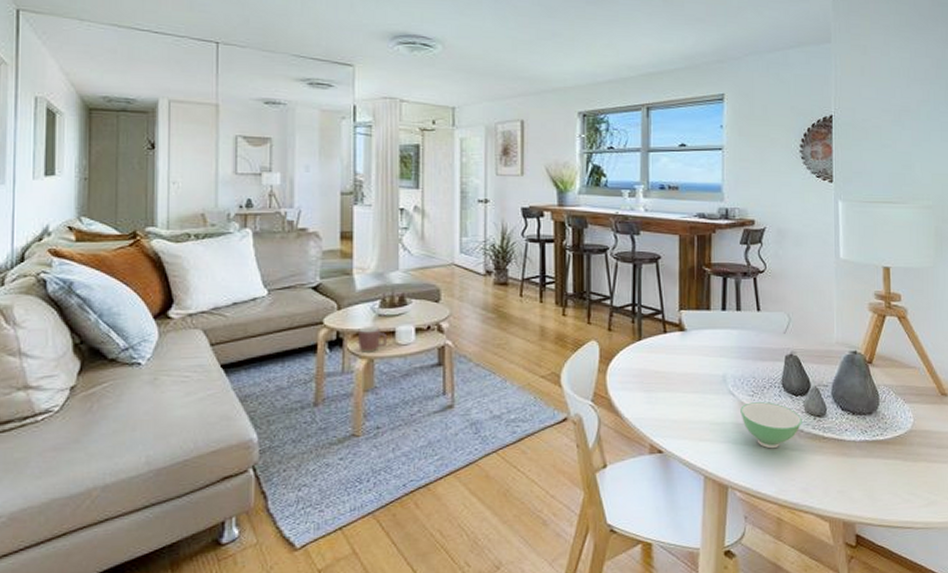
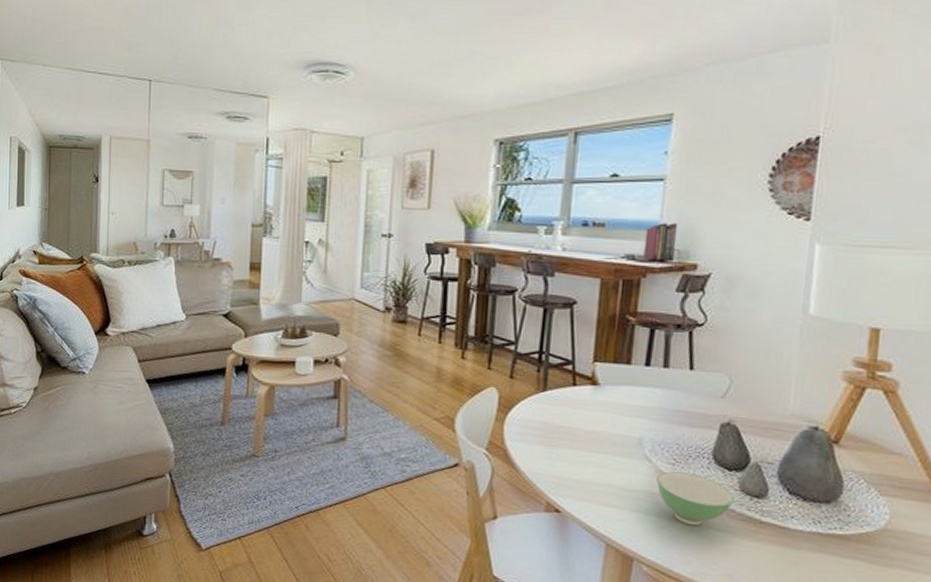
mug: present [358,327,388,352] -> none [261,355,288,380]
books: none [711,185,737,220] -> present [643,223,678,263]

